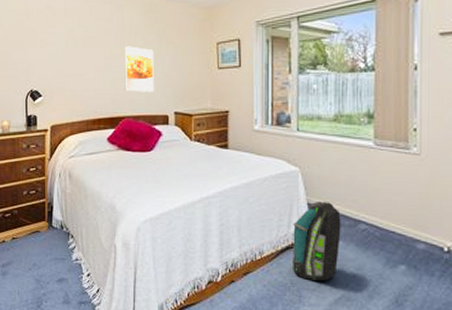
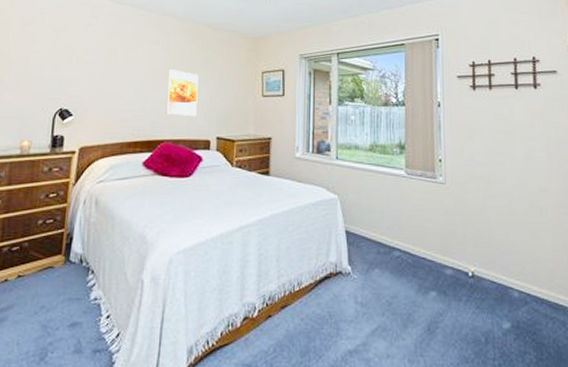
backpack: present [291,201,341,282] -> none [330,228,377,312]

